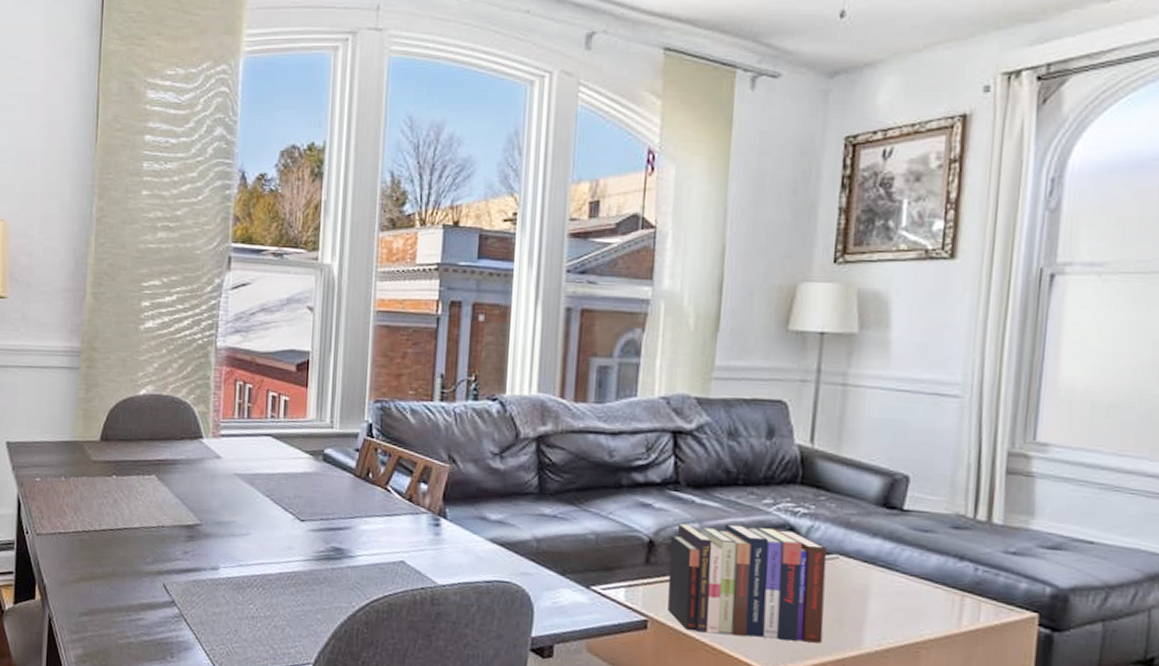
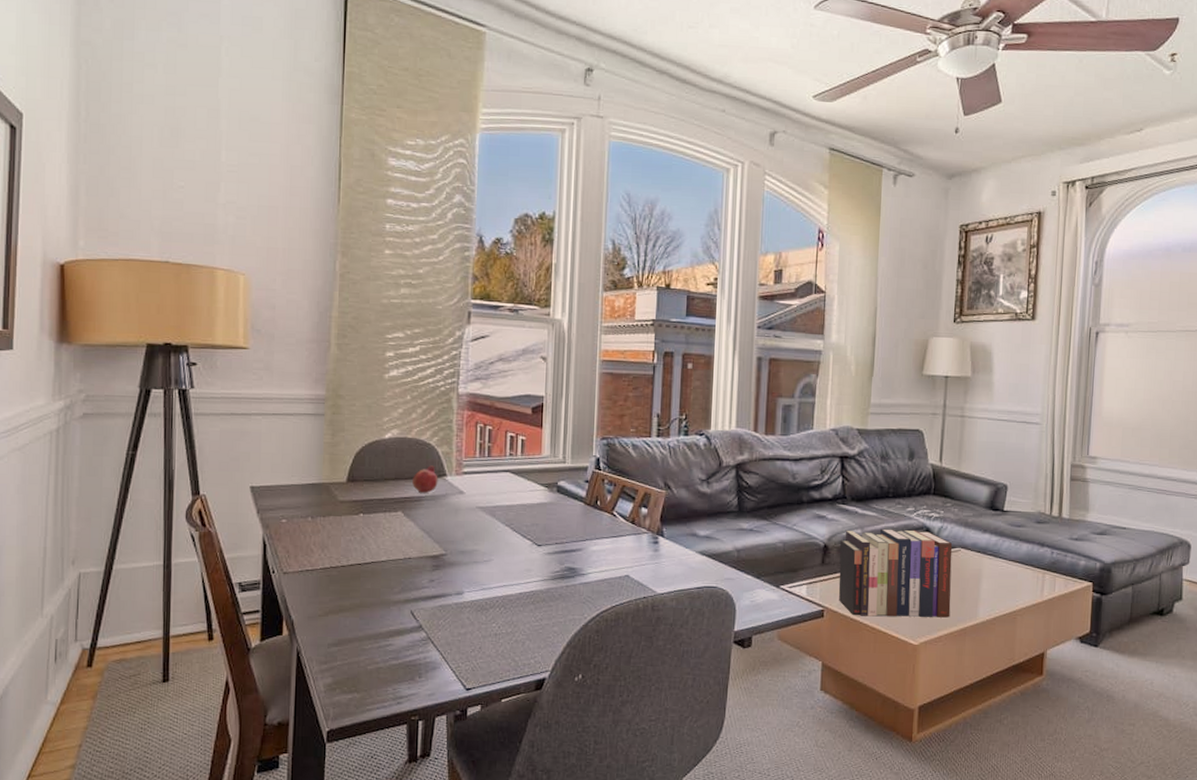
fruit: none [167,426,194,457] -> present [412,465,438,494]

